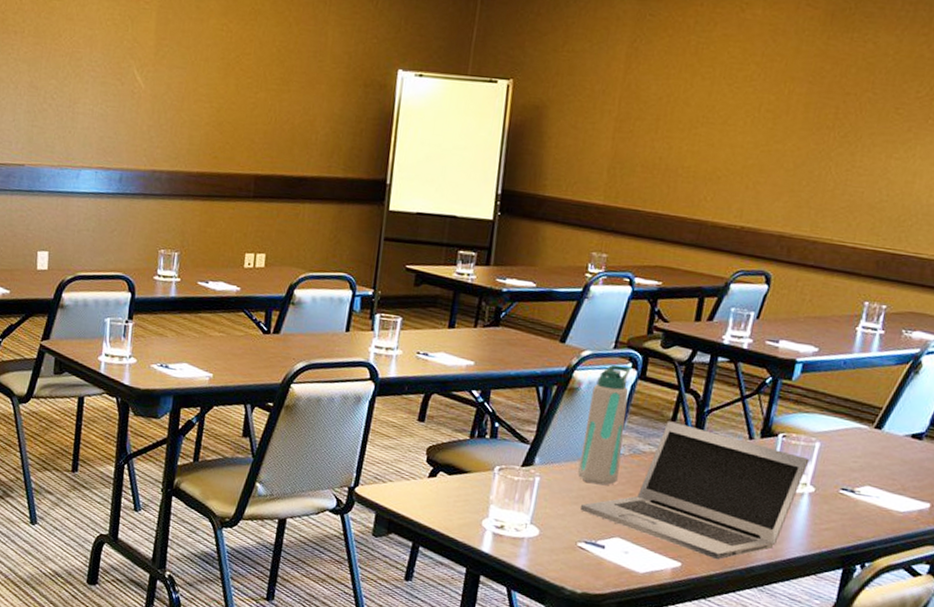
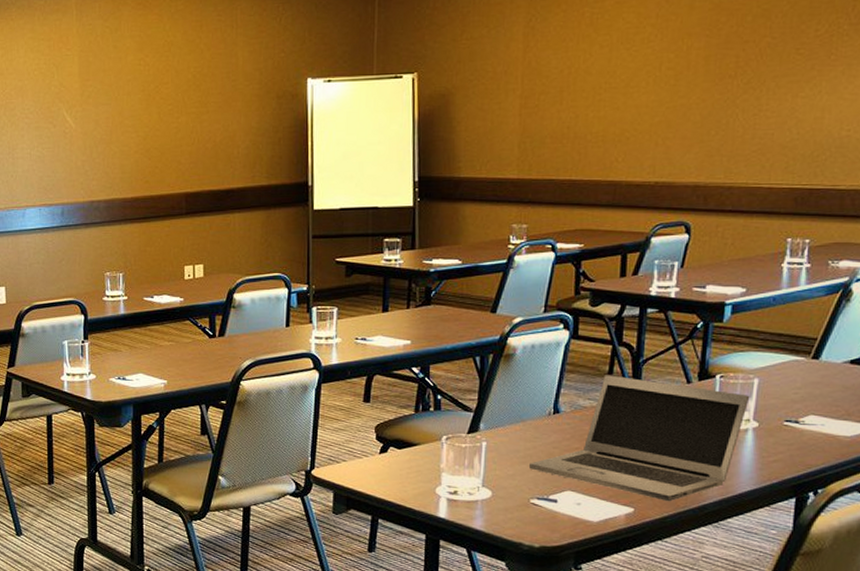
water bottle: present [578,364,631,486] -> none [523,328,563,443]

